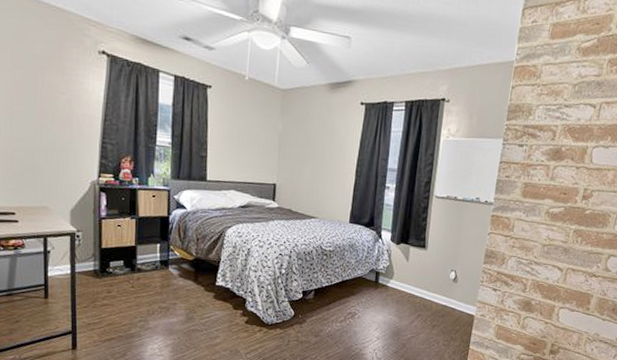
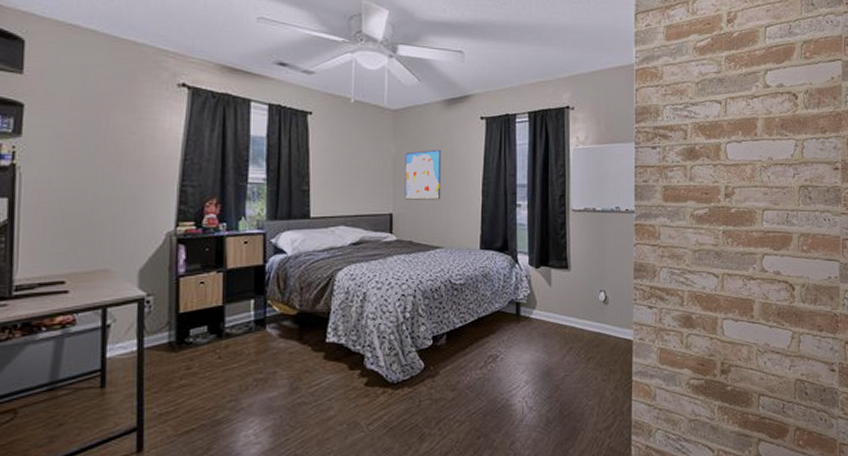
wall art: none [287,129,323,176] -> present [404,149,442,200]

